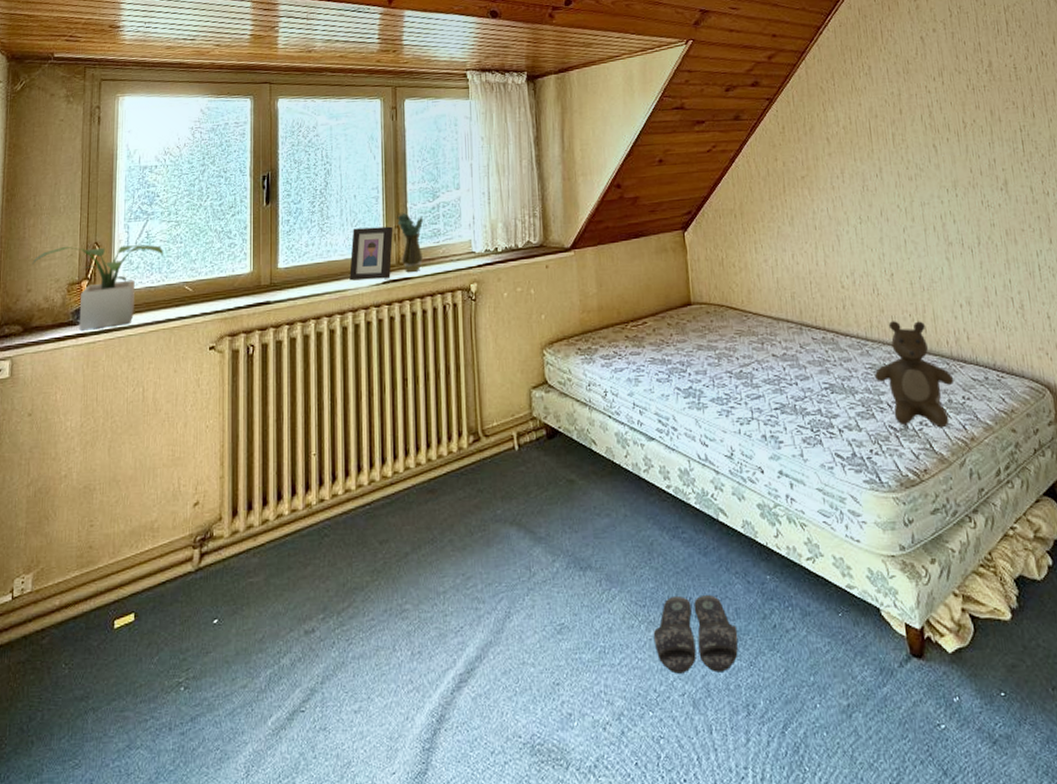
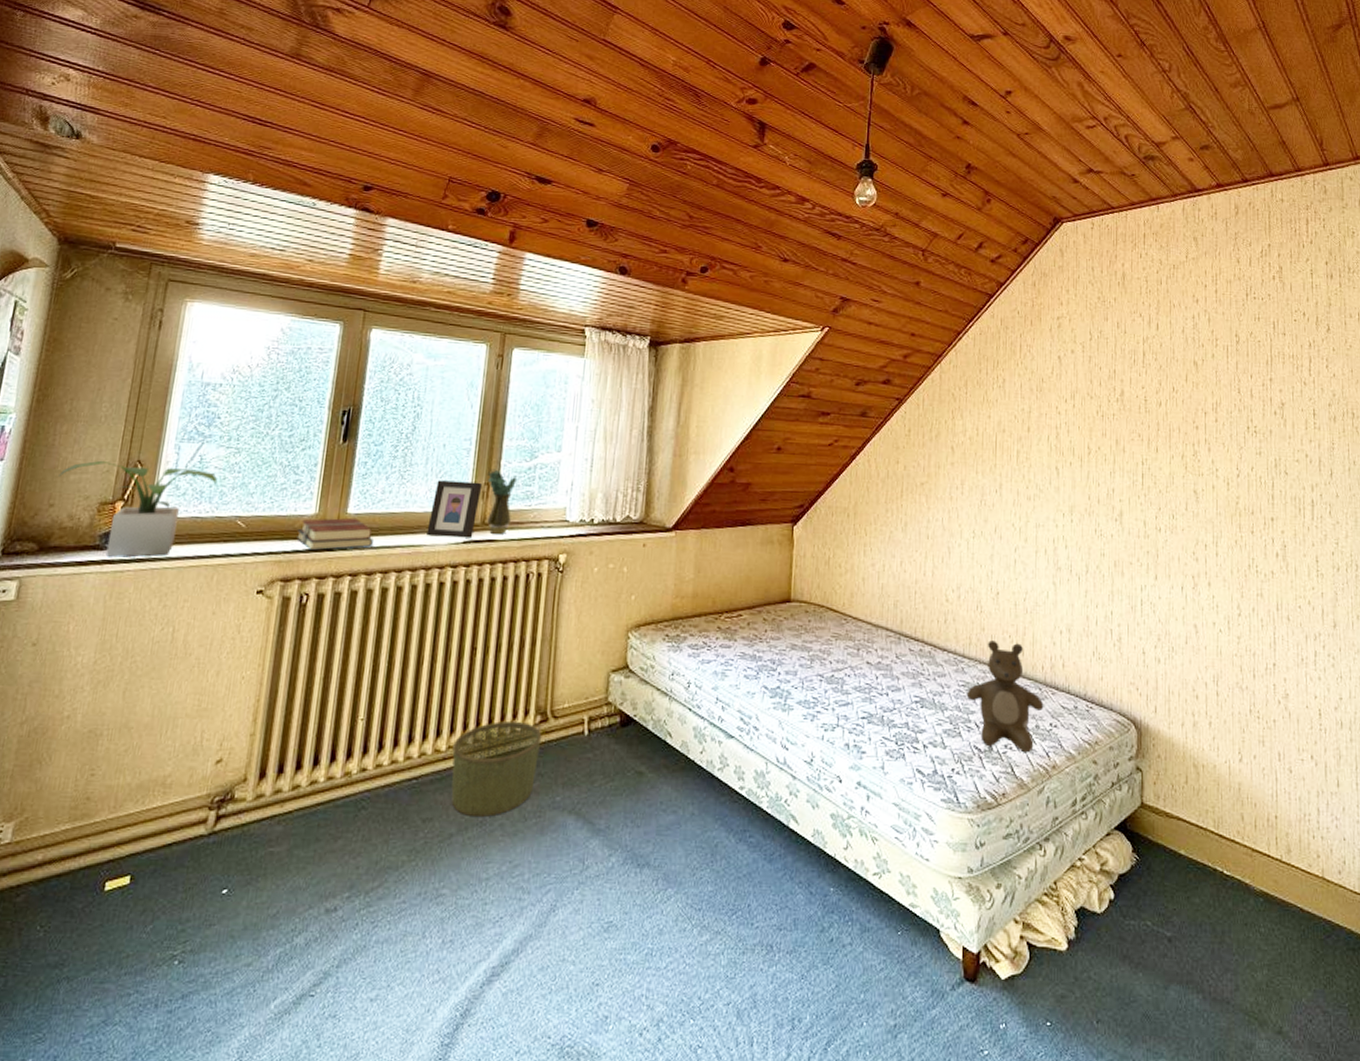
books: none [237,271,304,306] -> present [297,517,373,551]
basket: none [398,443,477,535] -> present [451,721,542,817]
slippers: present [653,594,738,674] -> none [705,901,793,984]

